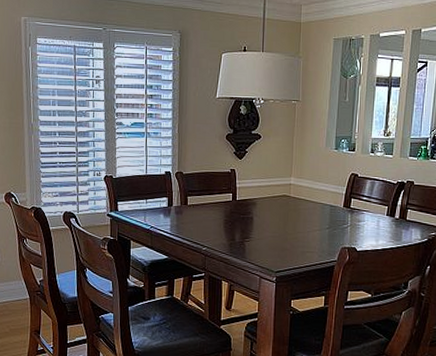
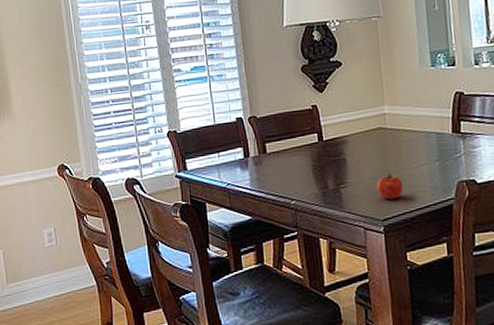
fruit: none [274,234,297,256] -> present [376,173,404,200]

